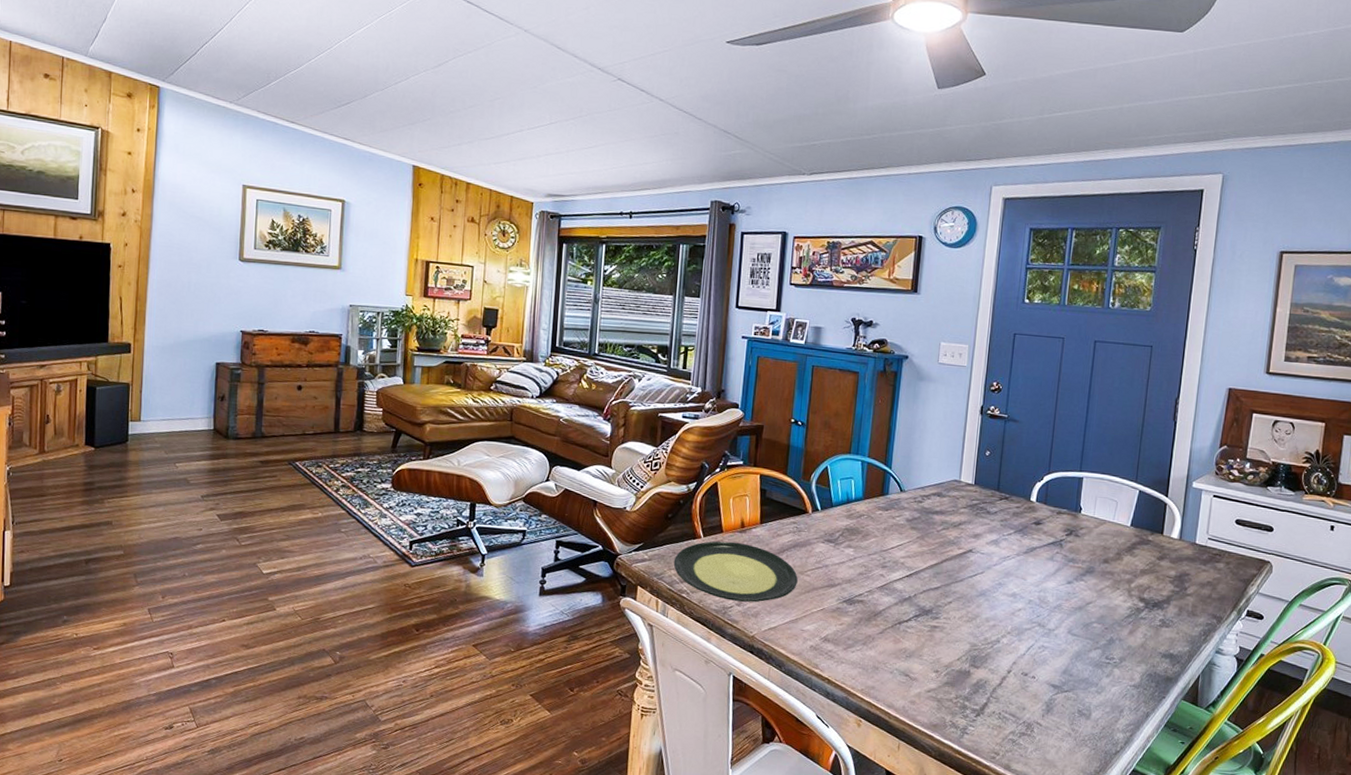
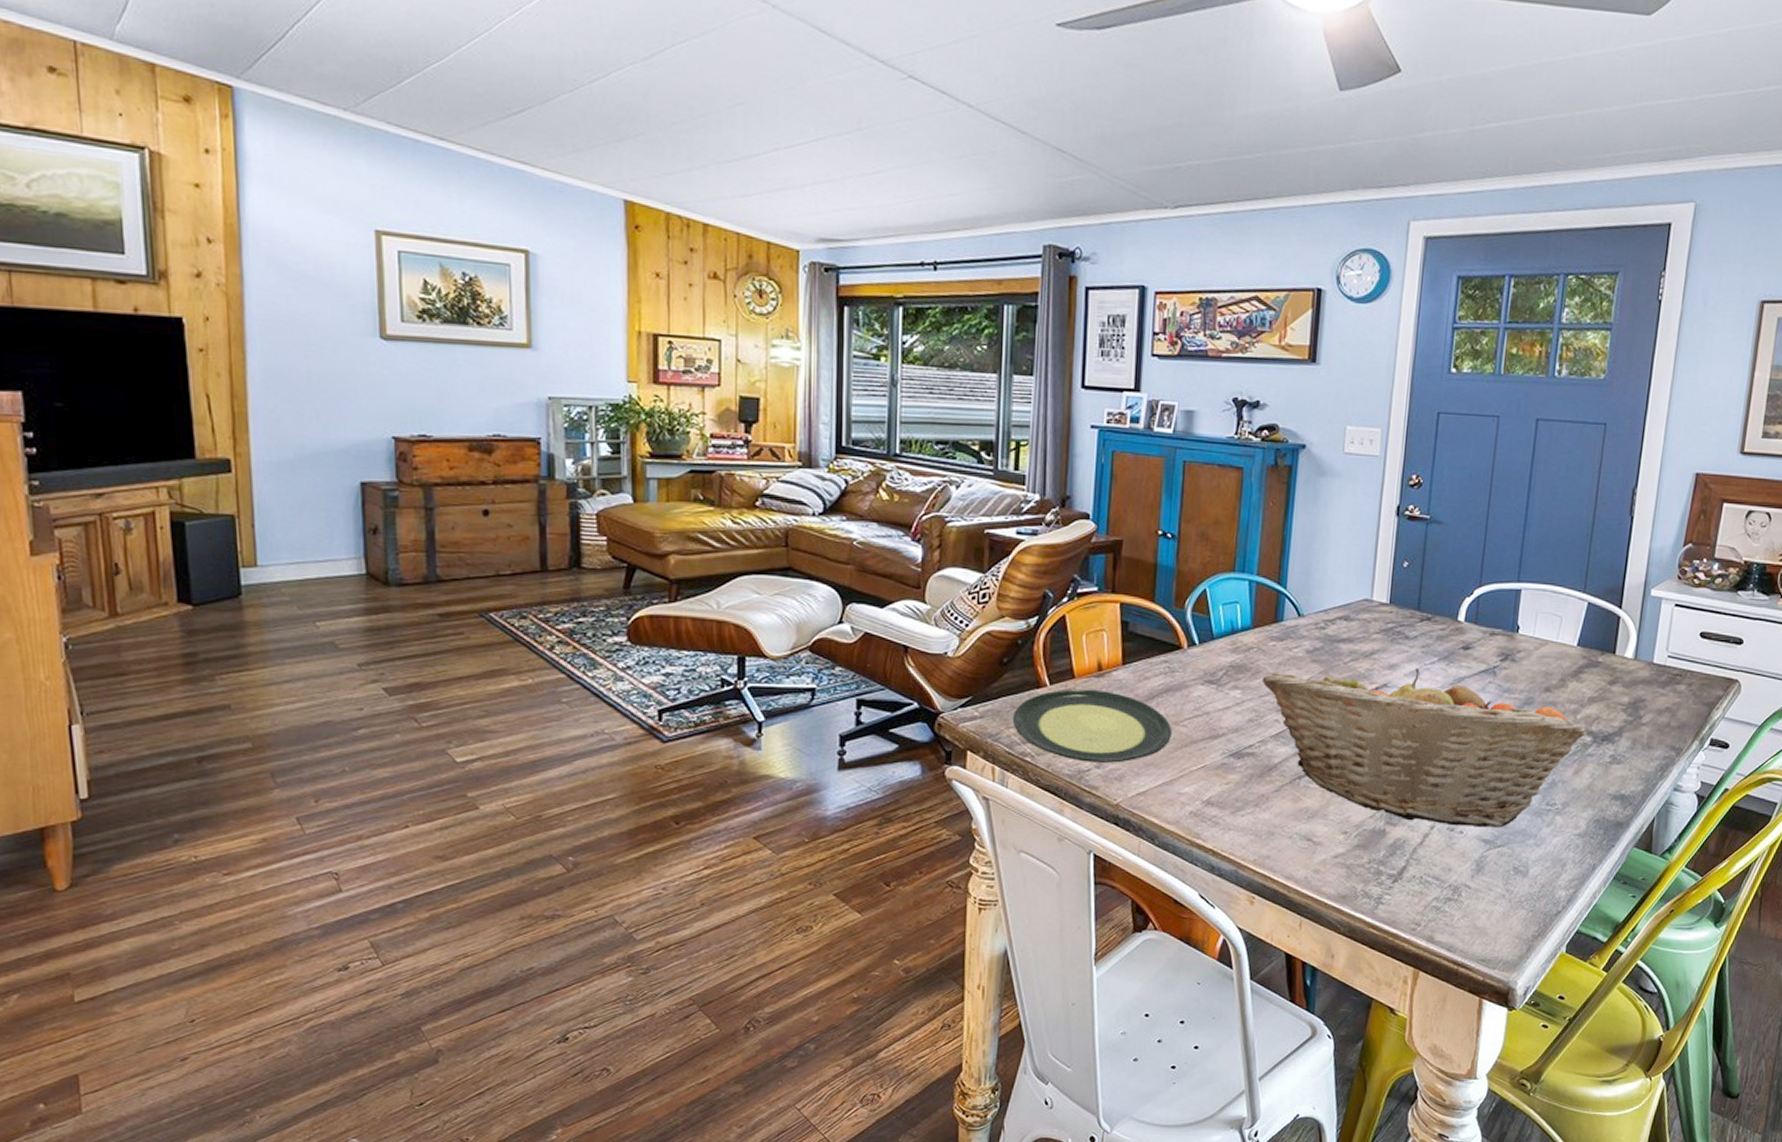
fruit basket: none [870,535,1139,675] -> present [1262,668,1586,828]

